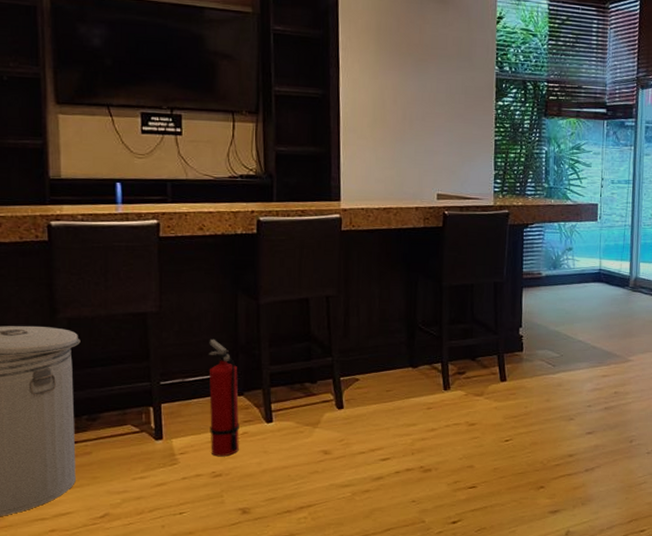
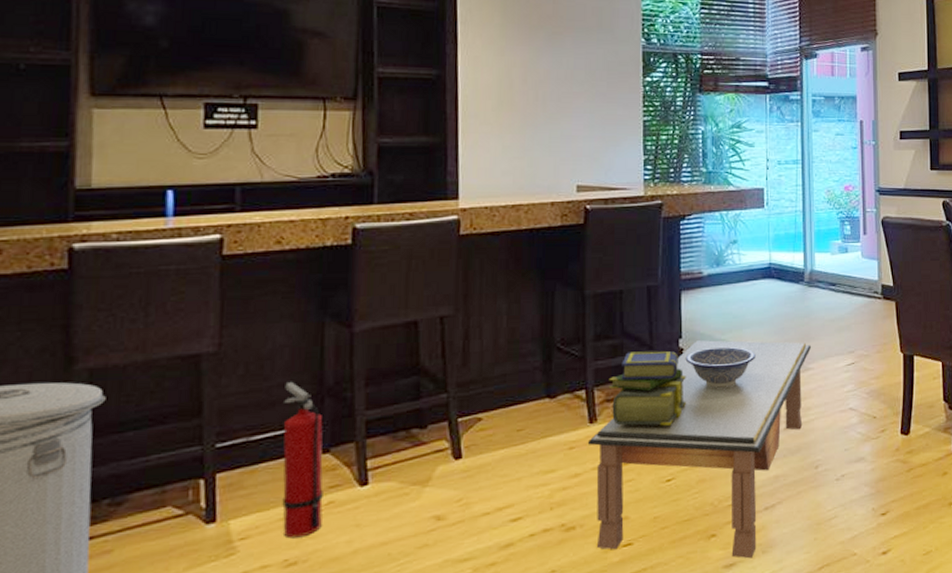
coffee table: none [442,330,632,508] -> present [587,340,811,559]
stack of books: none [460,335,524,397] -> present [608,351,686,426]
decorative bowl: none [524,336,584,370] -> present [685,346,756,388]

